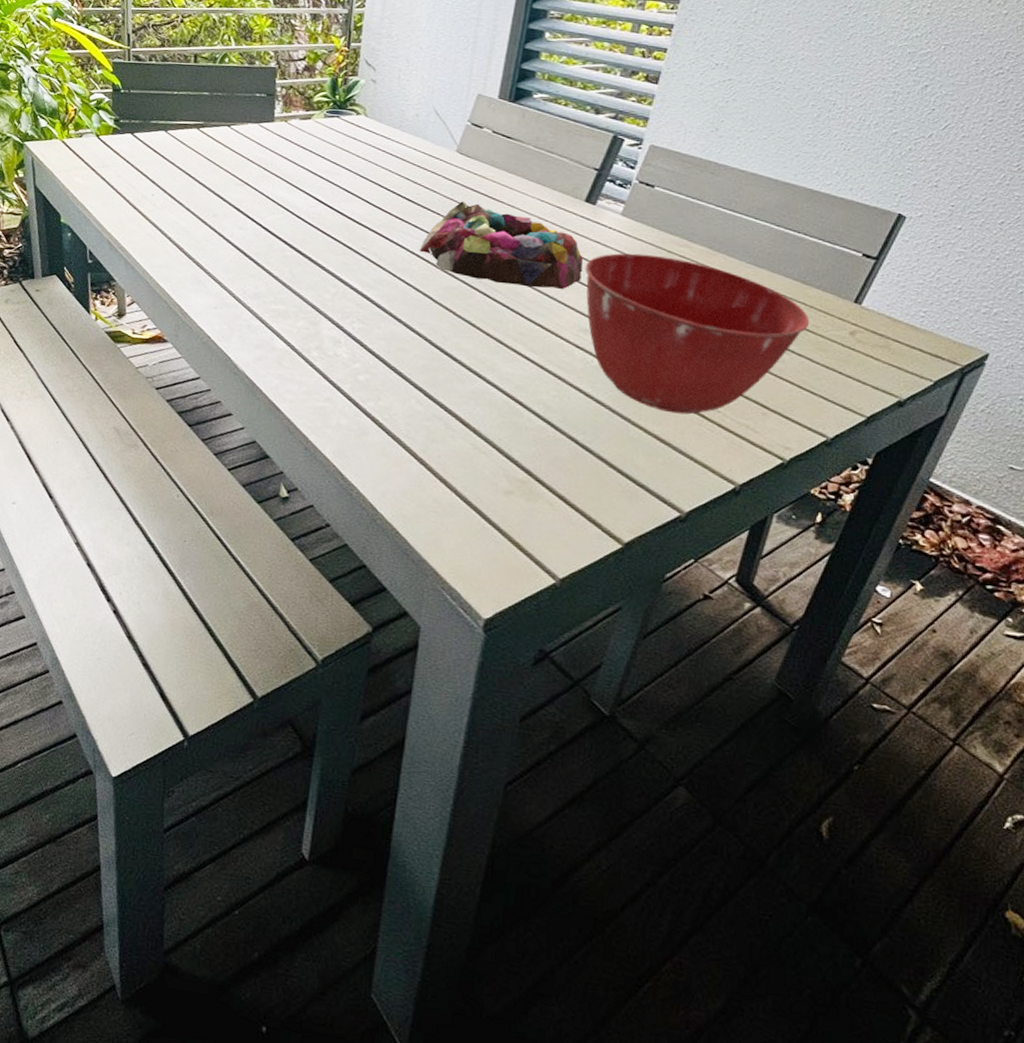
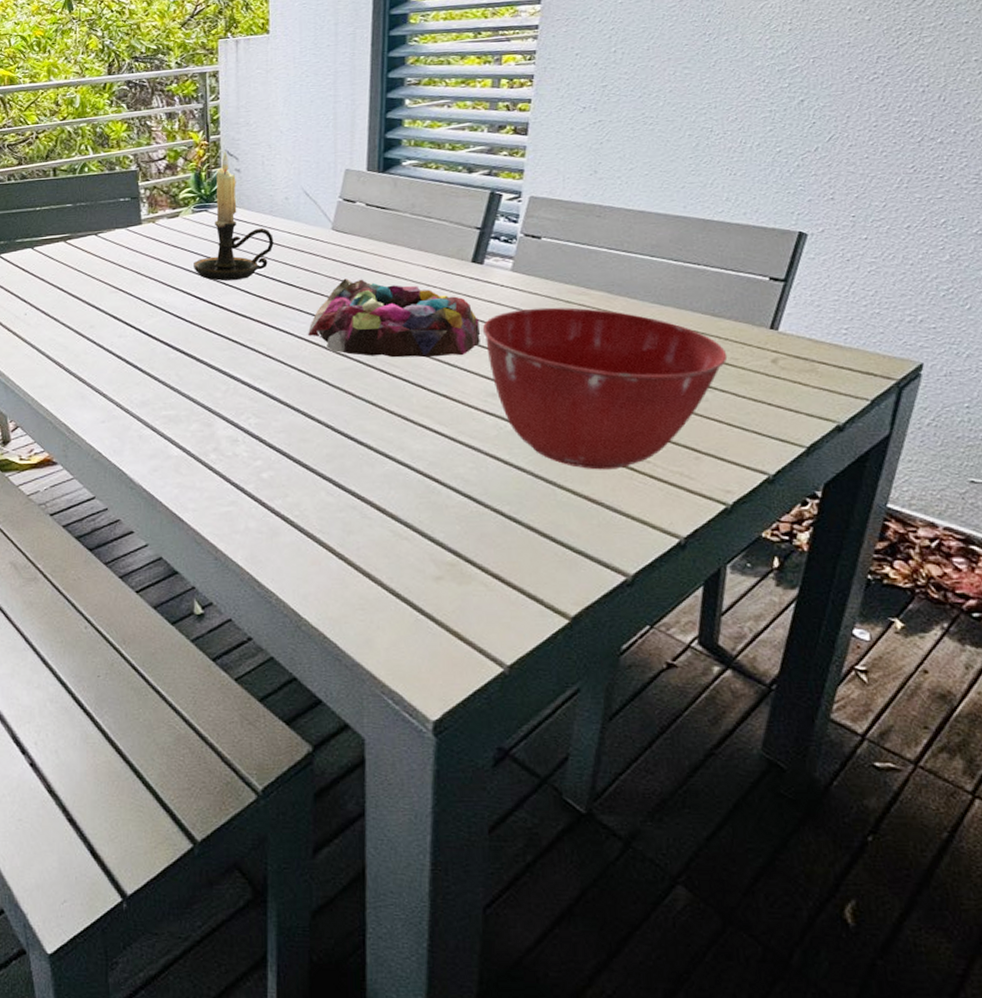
candle holder: none [319,60,400,189] -> present [194,151,274,281]

